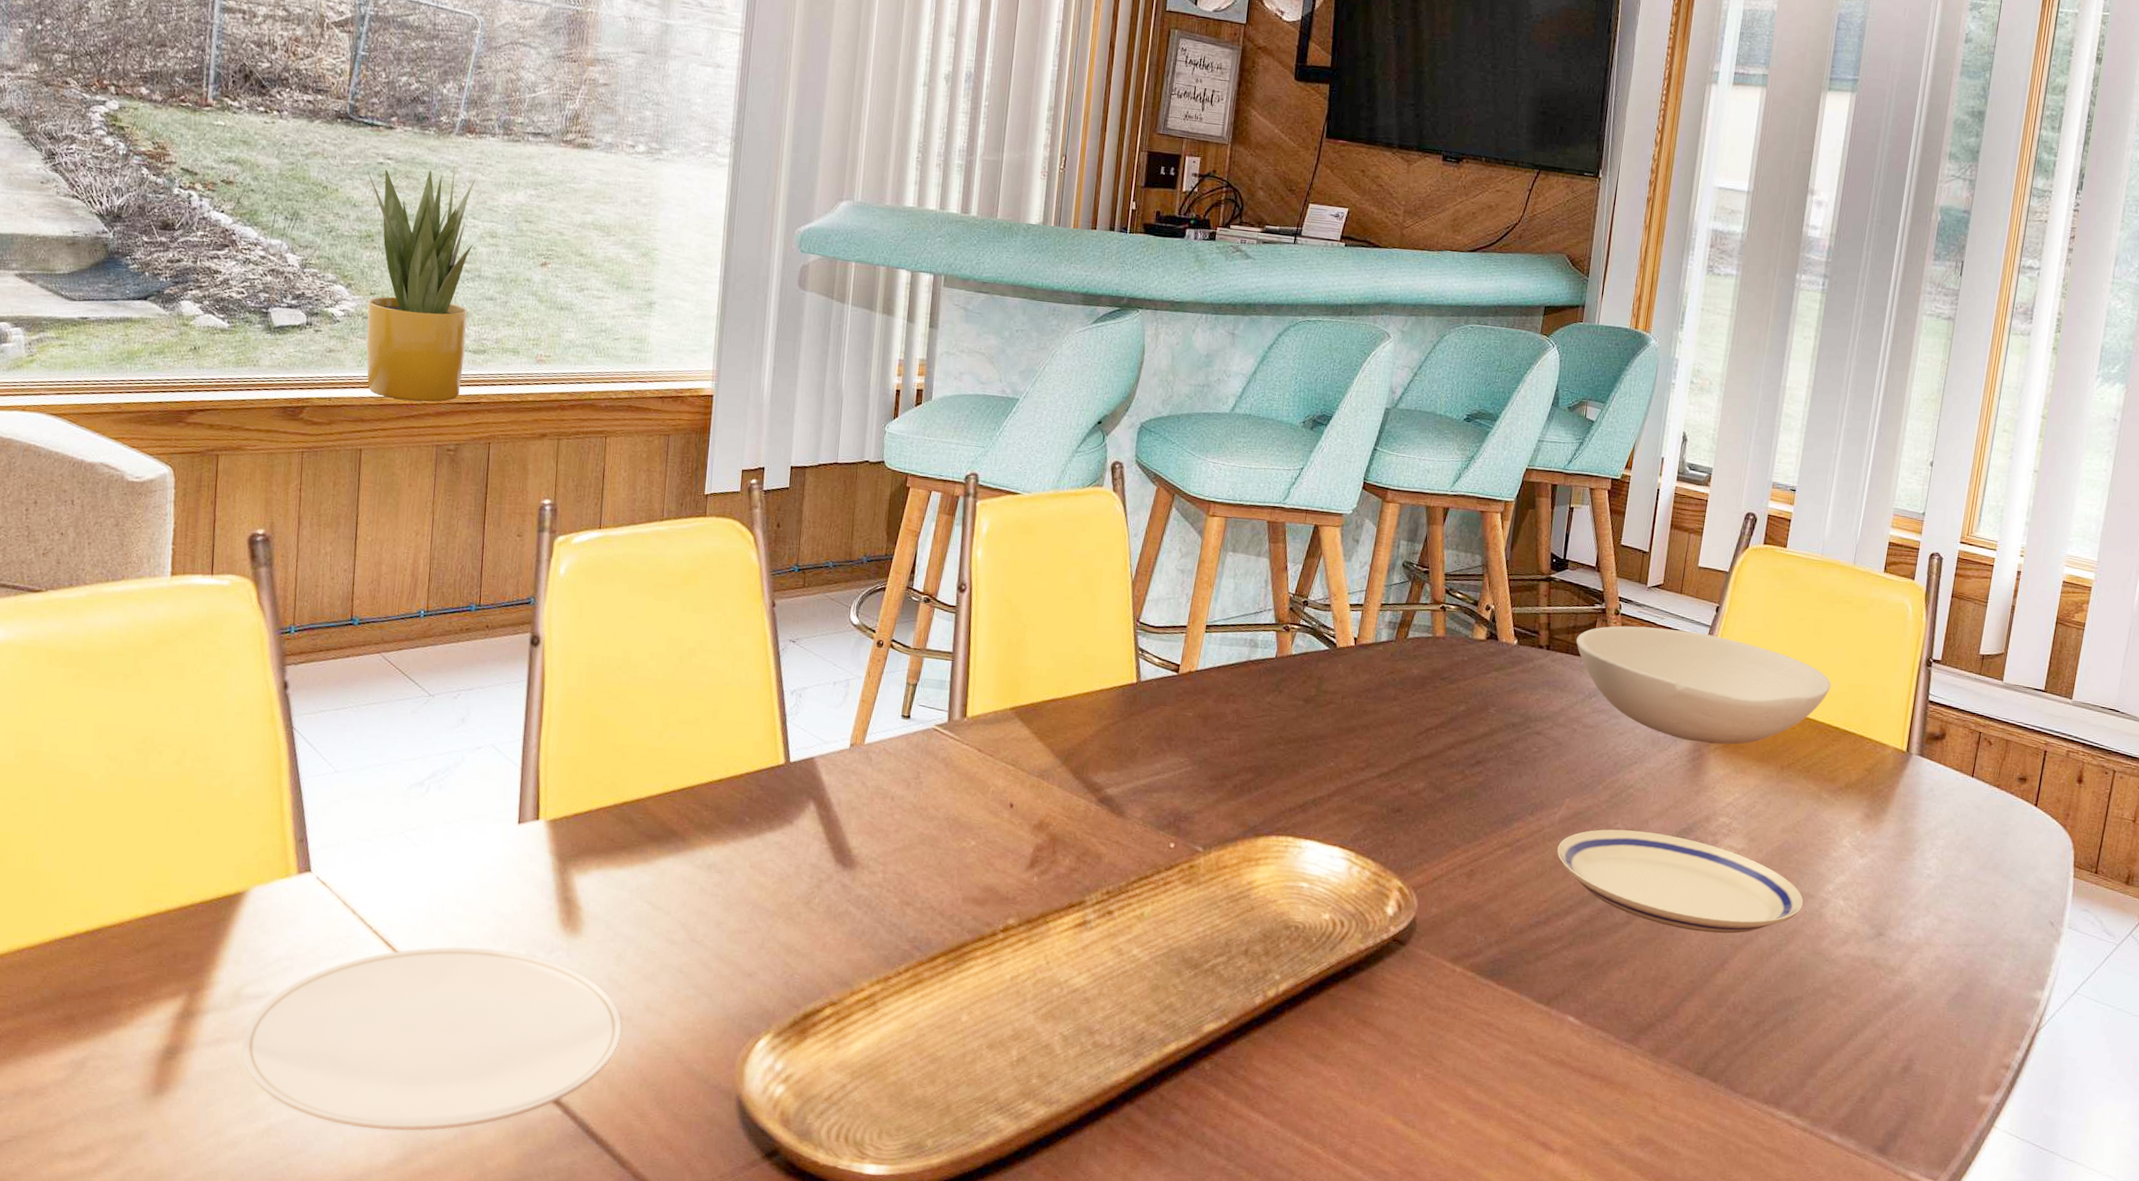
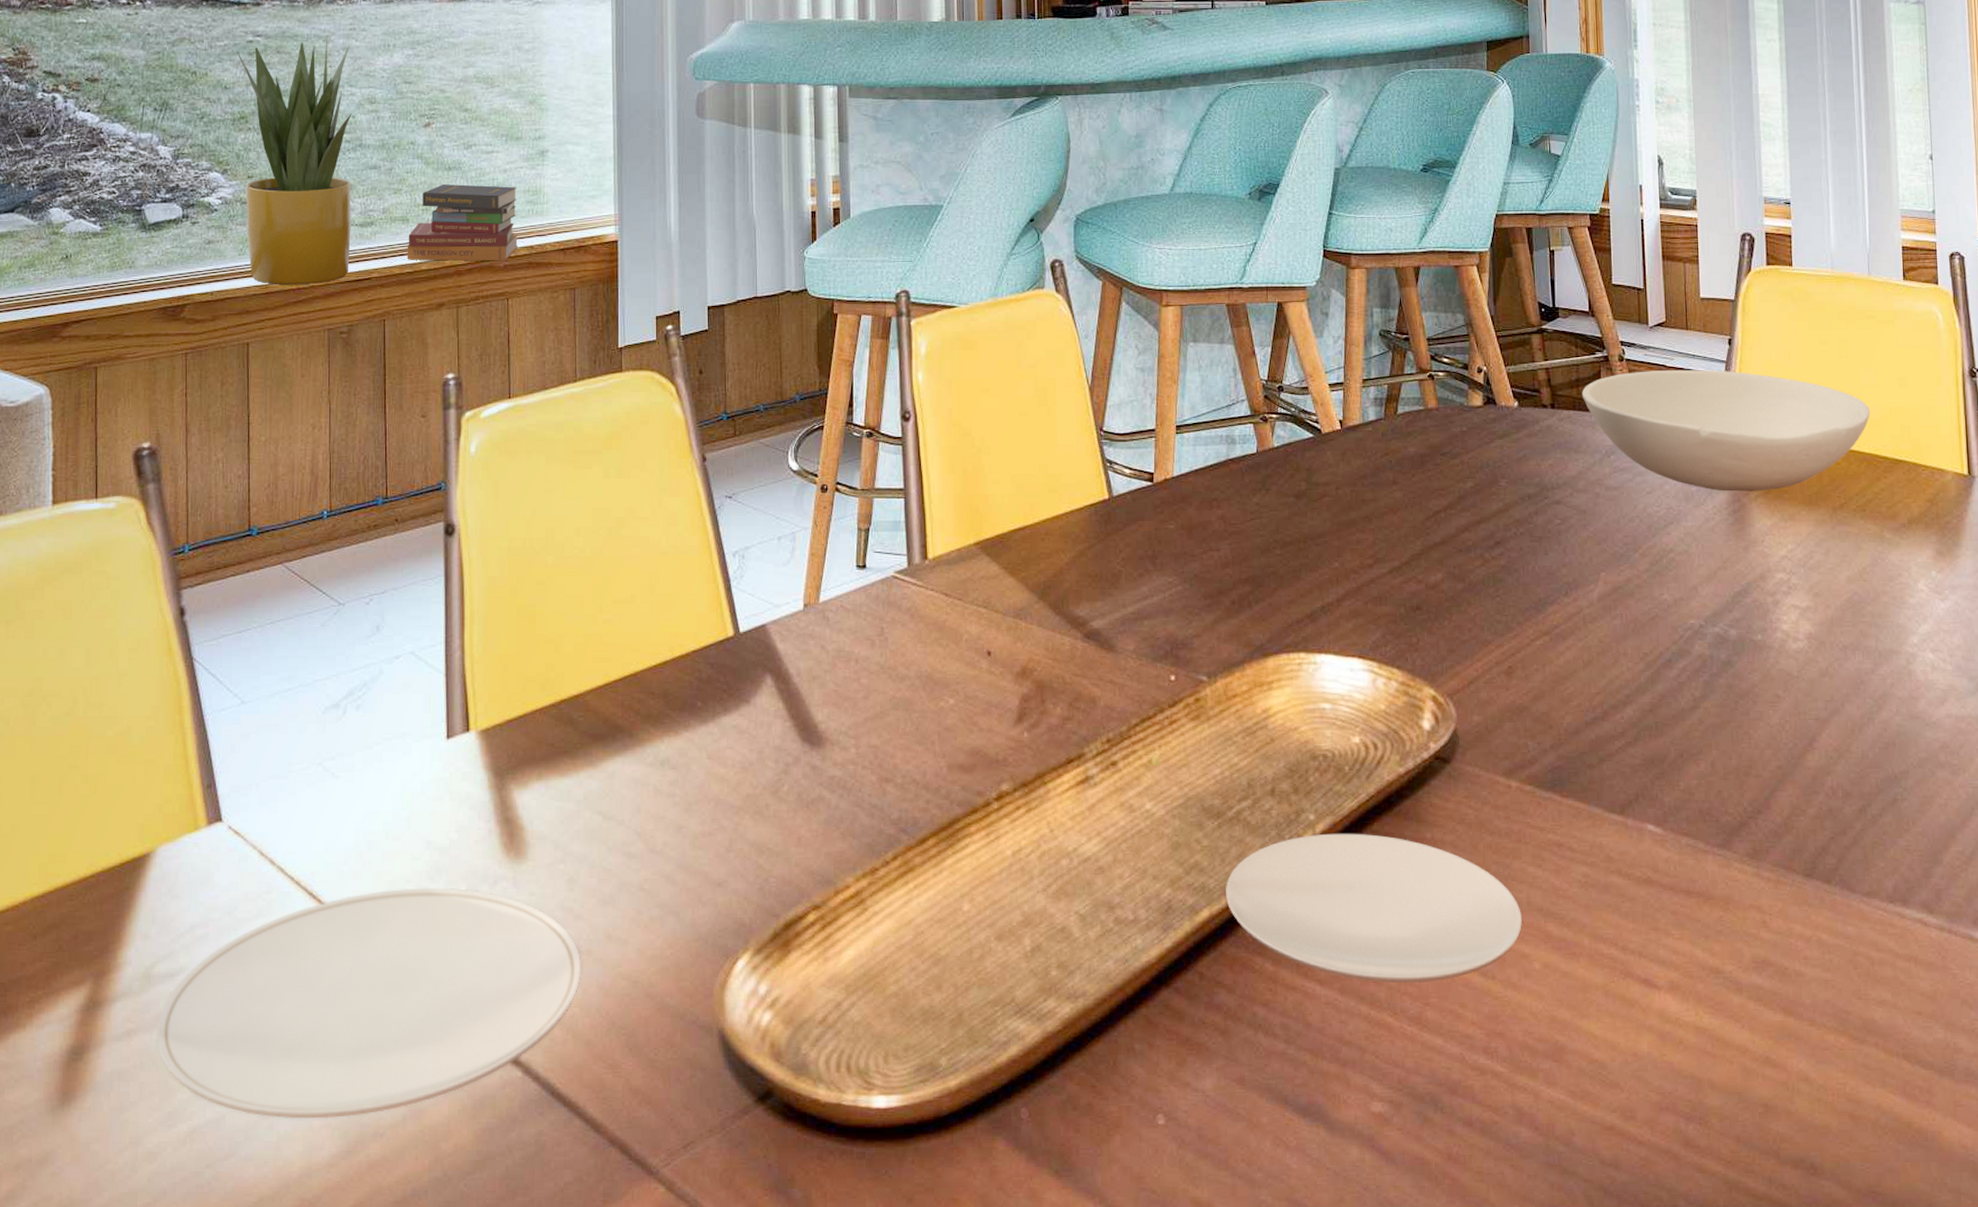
books: none [515,323,623,402] -> present [407,184,518,261]
plate: none [1192,992,1447,1125] -> present [1226,833,1522,983]
plate: present [1557,829,1803,934] -> none [1602,600,1888,708]

